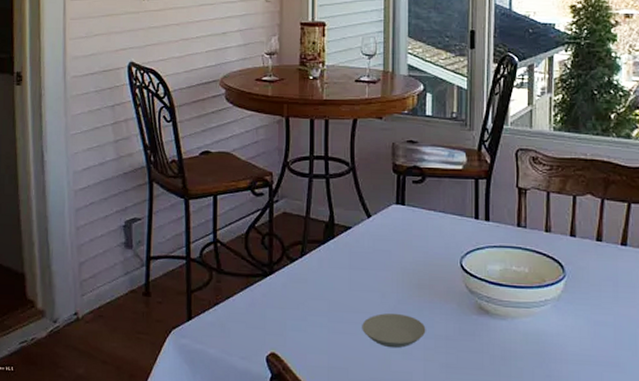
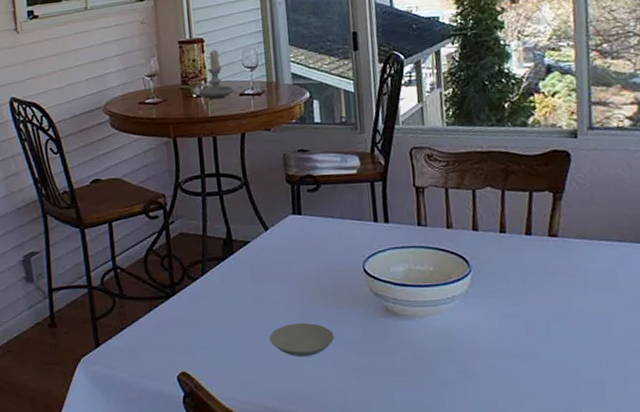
candle: none [315,32,350,83] -> present [198,48,234,99]

